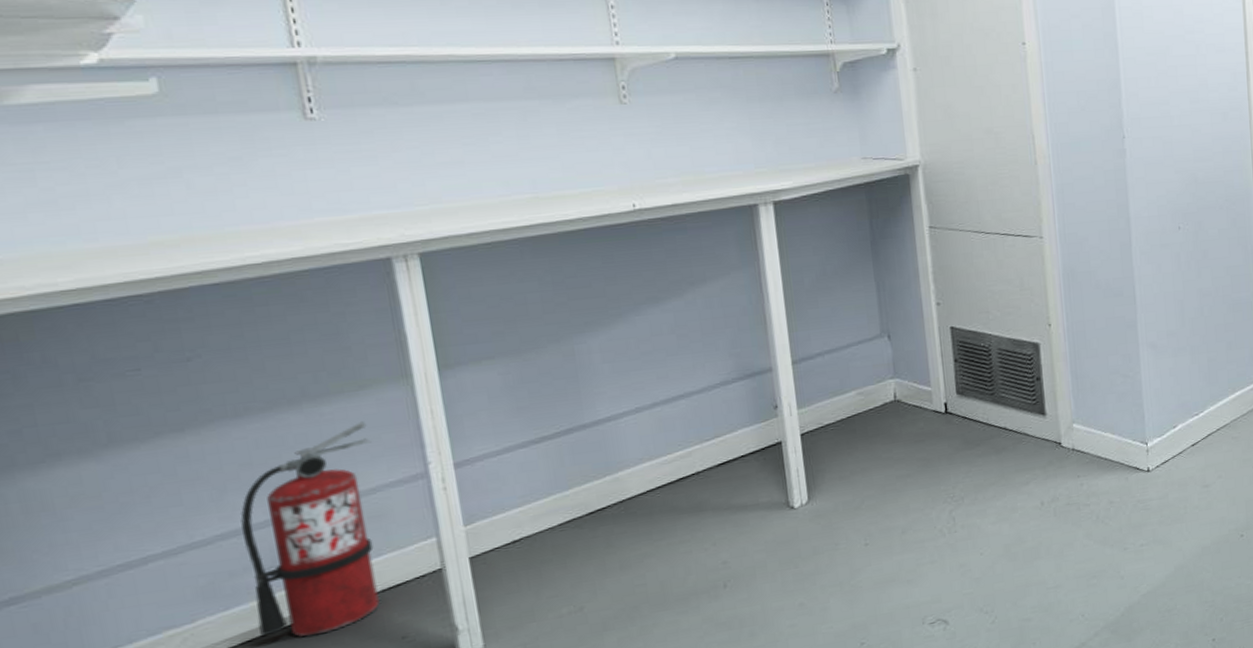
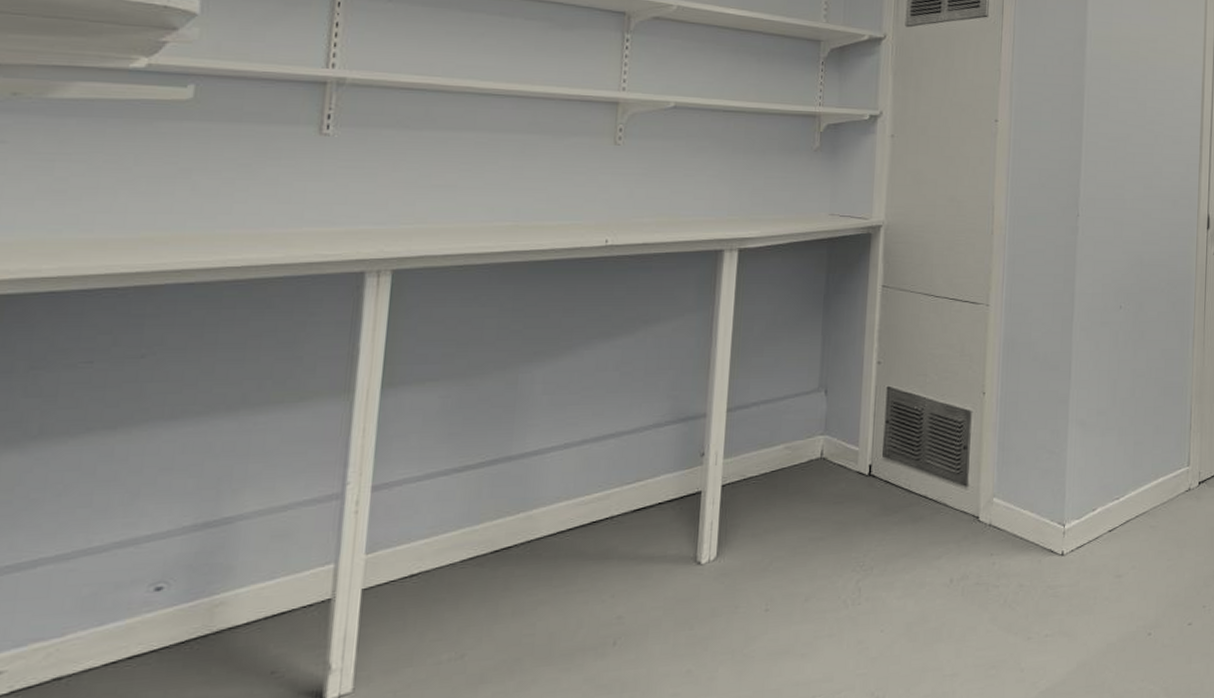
fire extinguisher: present [240,421,380,638] -> none [126,434,297,663]

